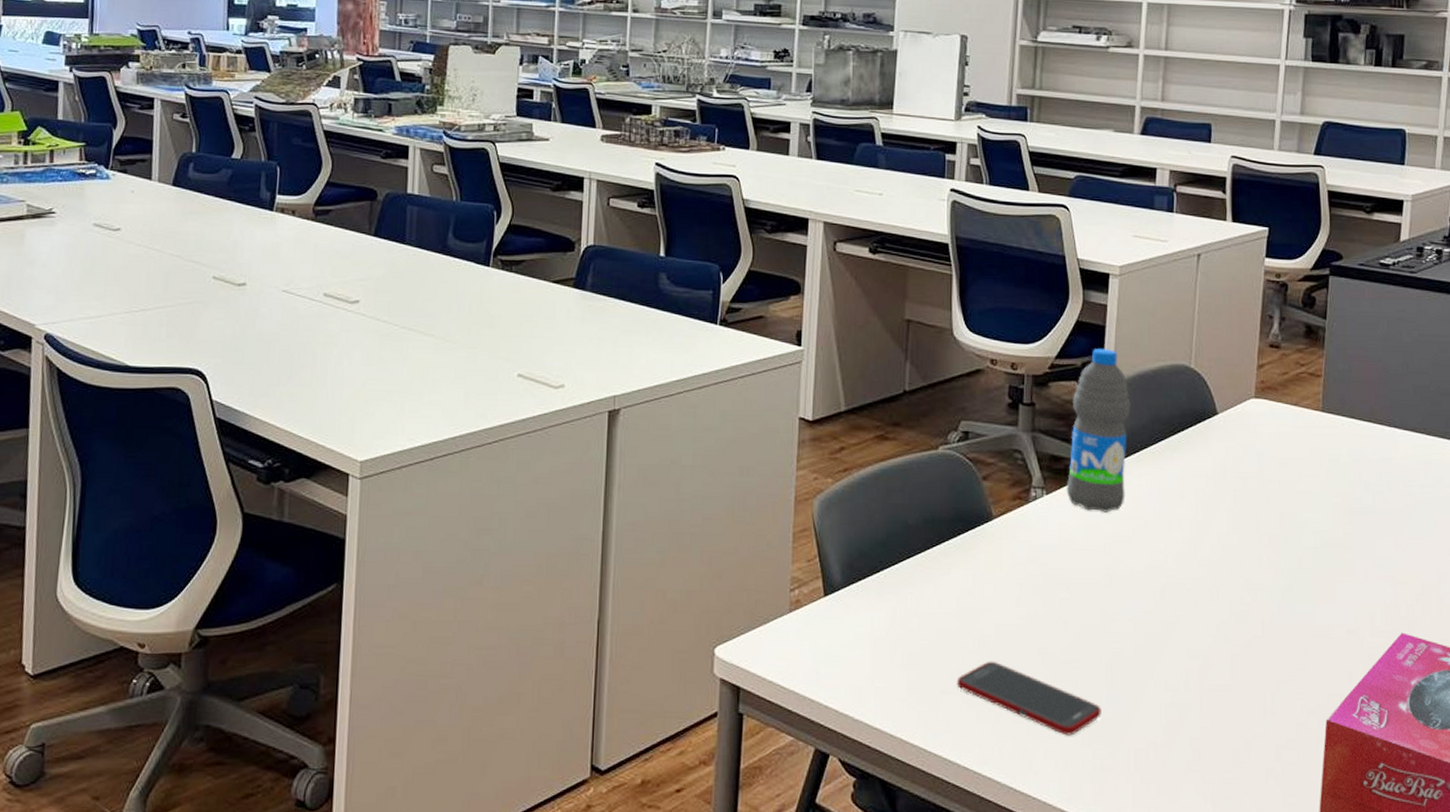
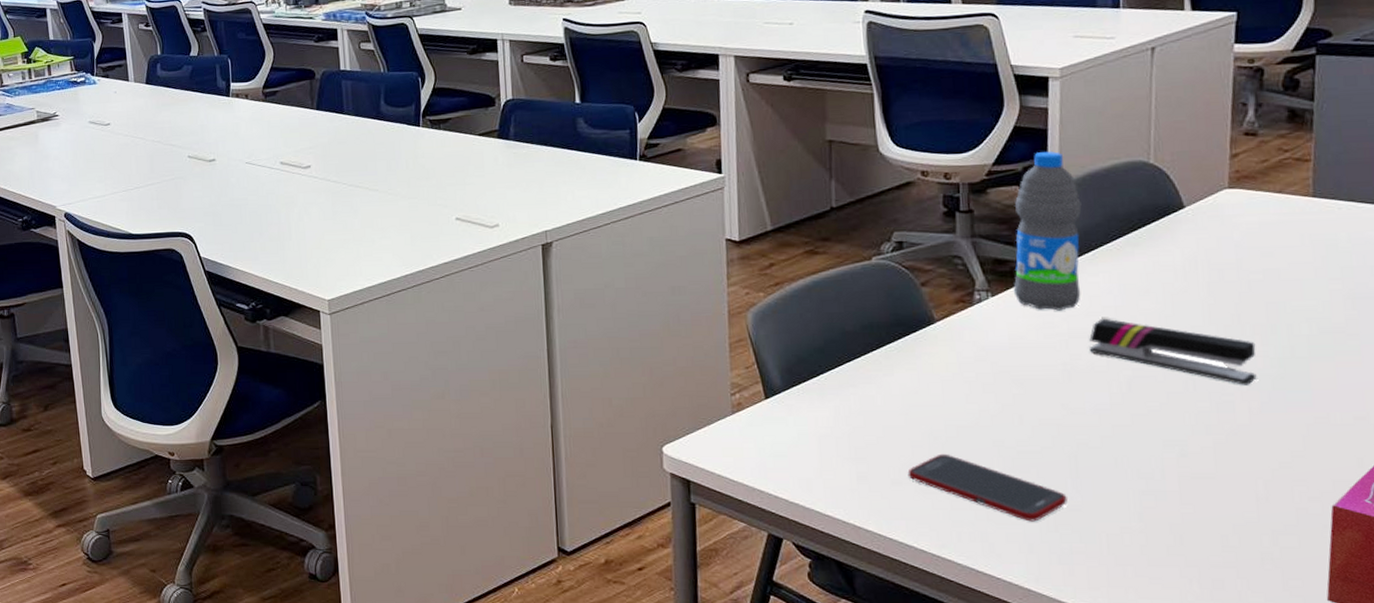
stapler: none [1130,523,1270,596] -> present [1089,319,1257,385]

